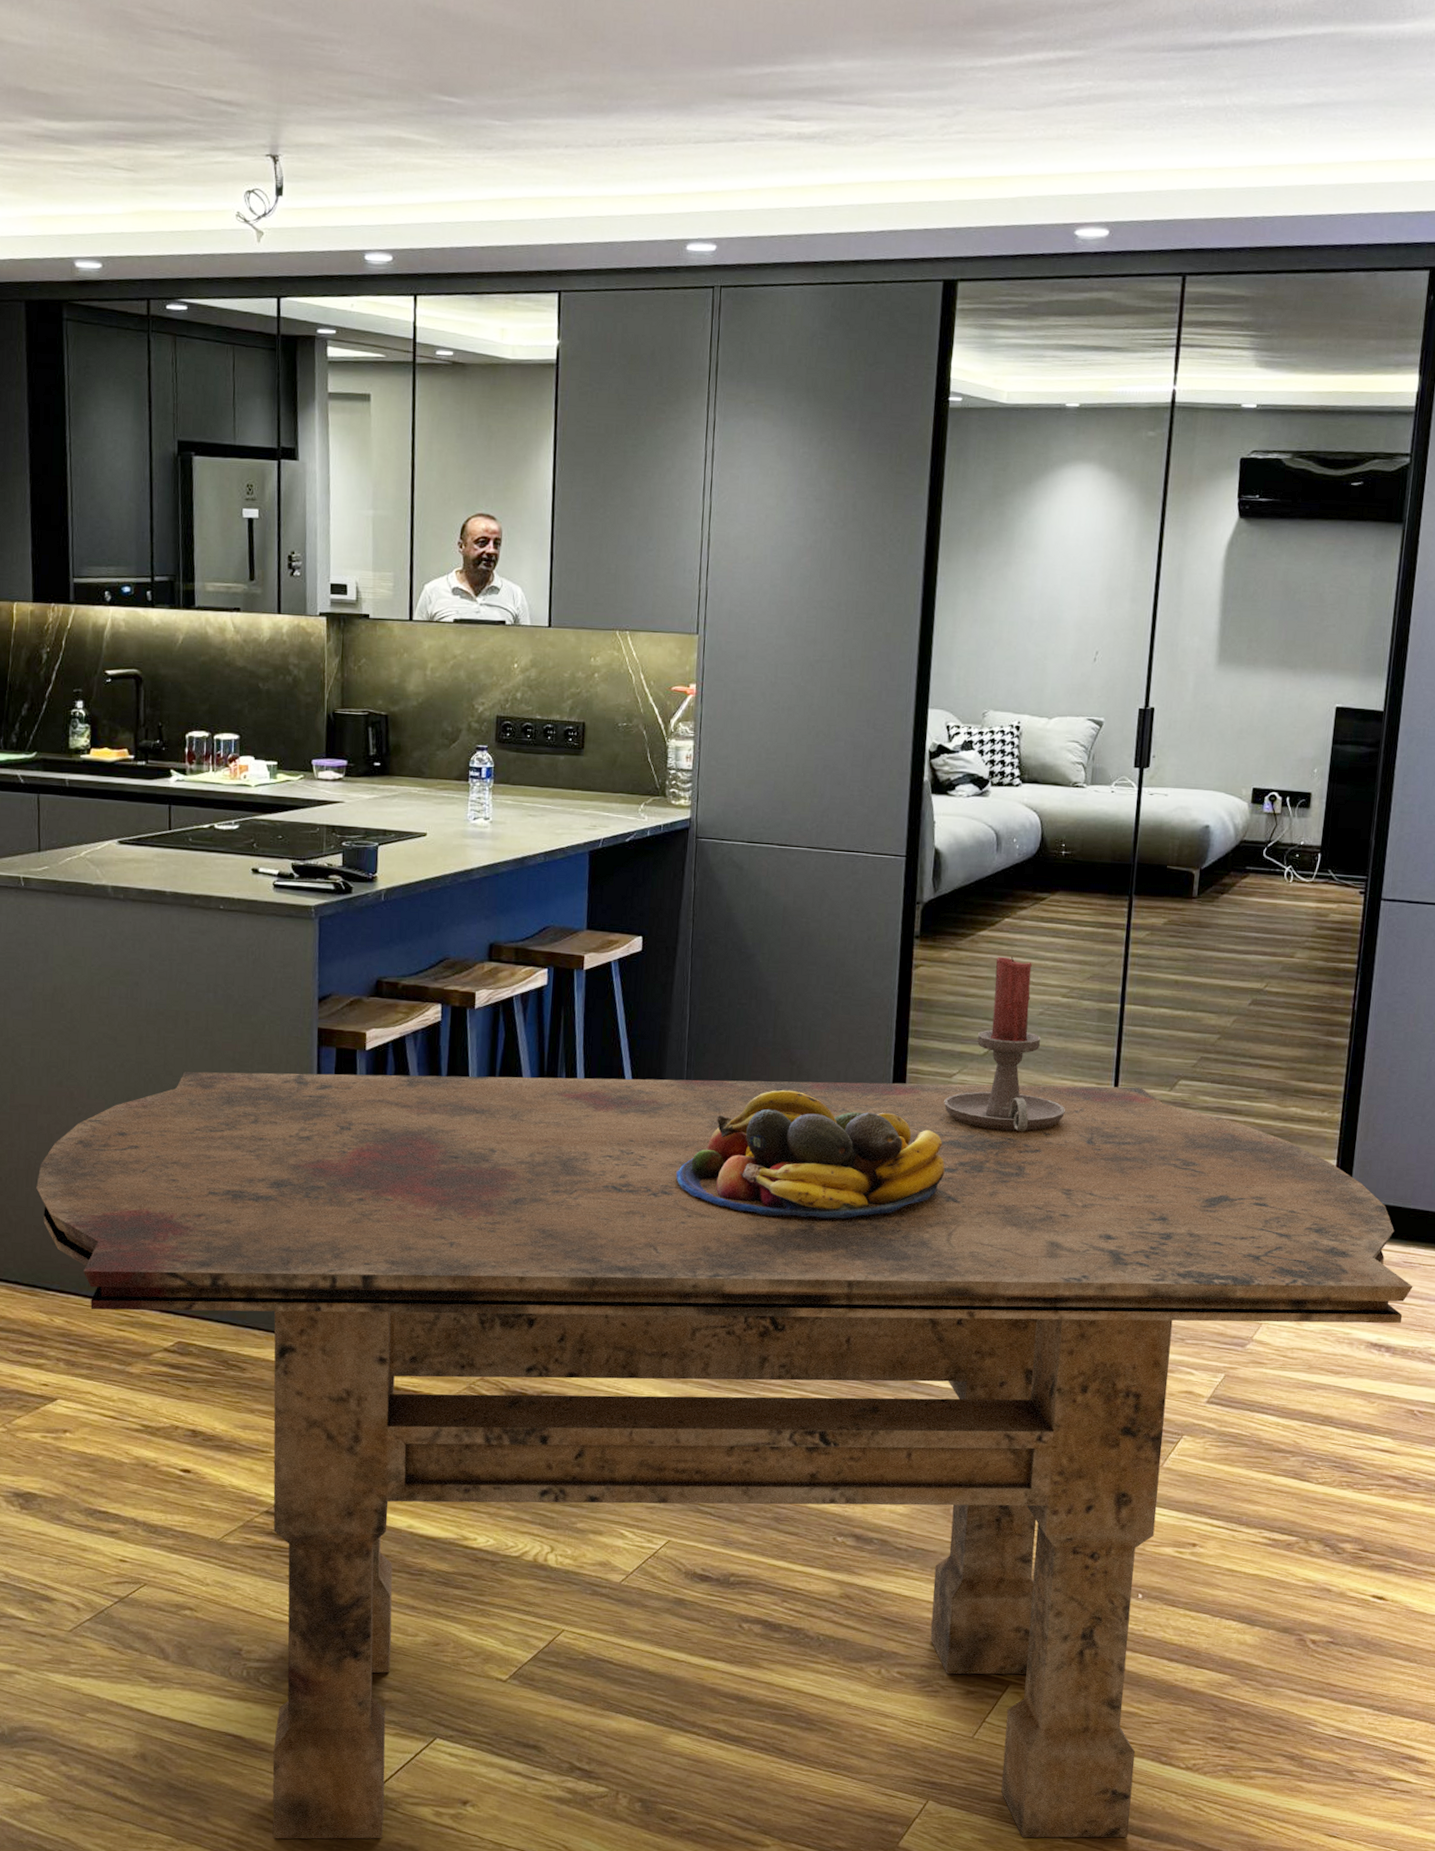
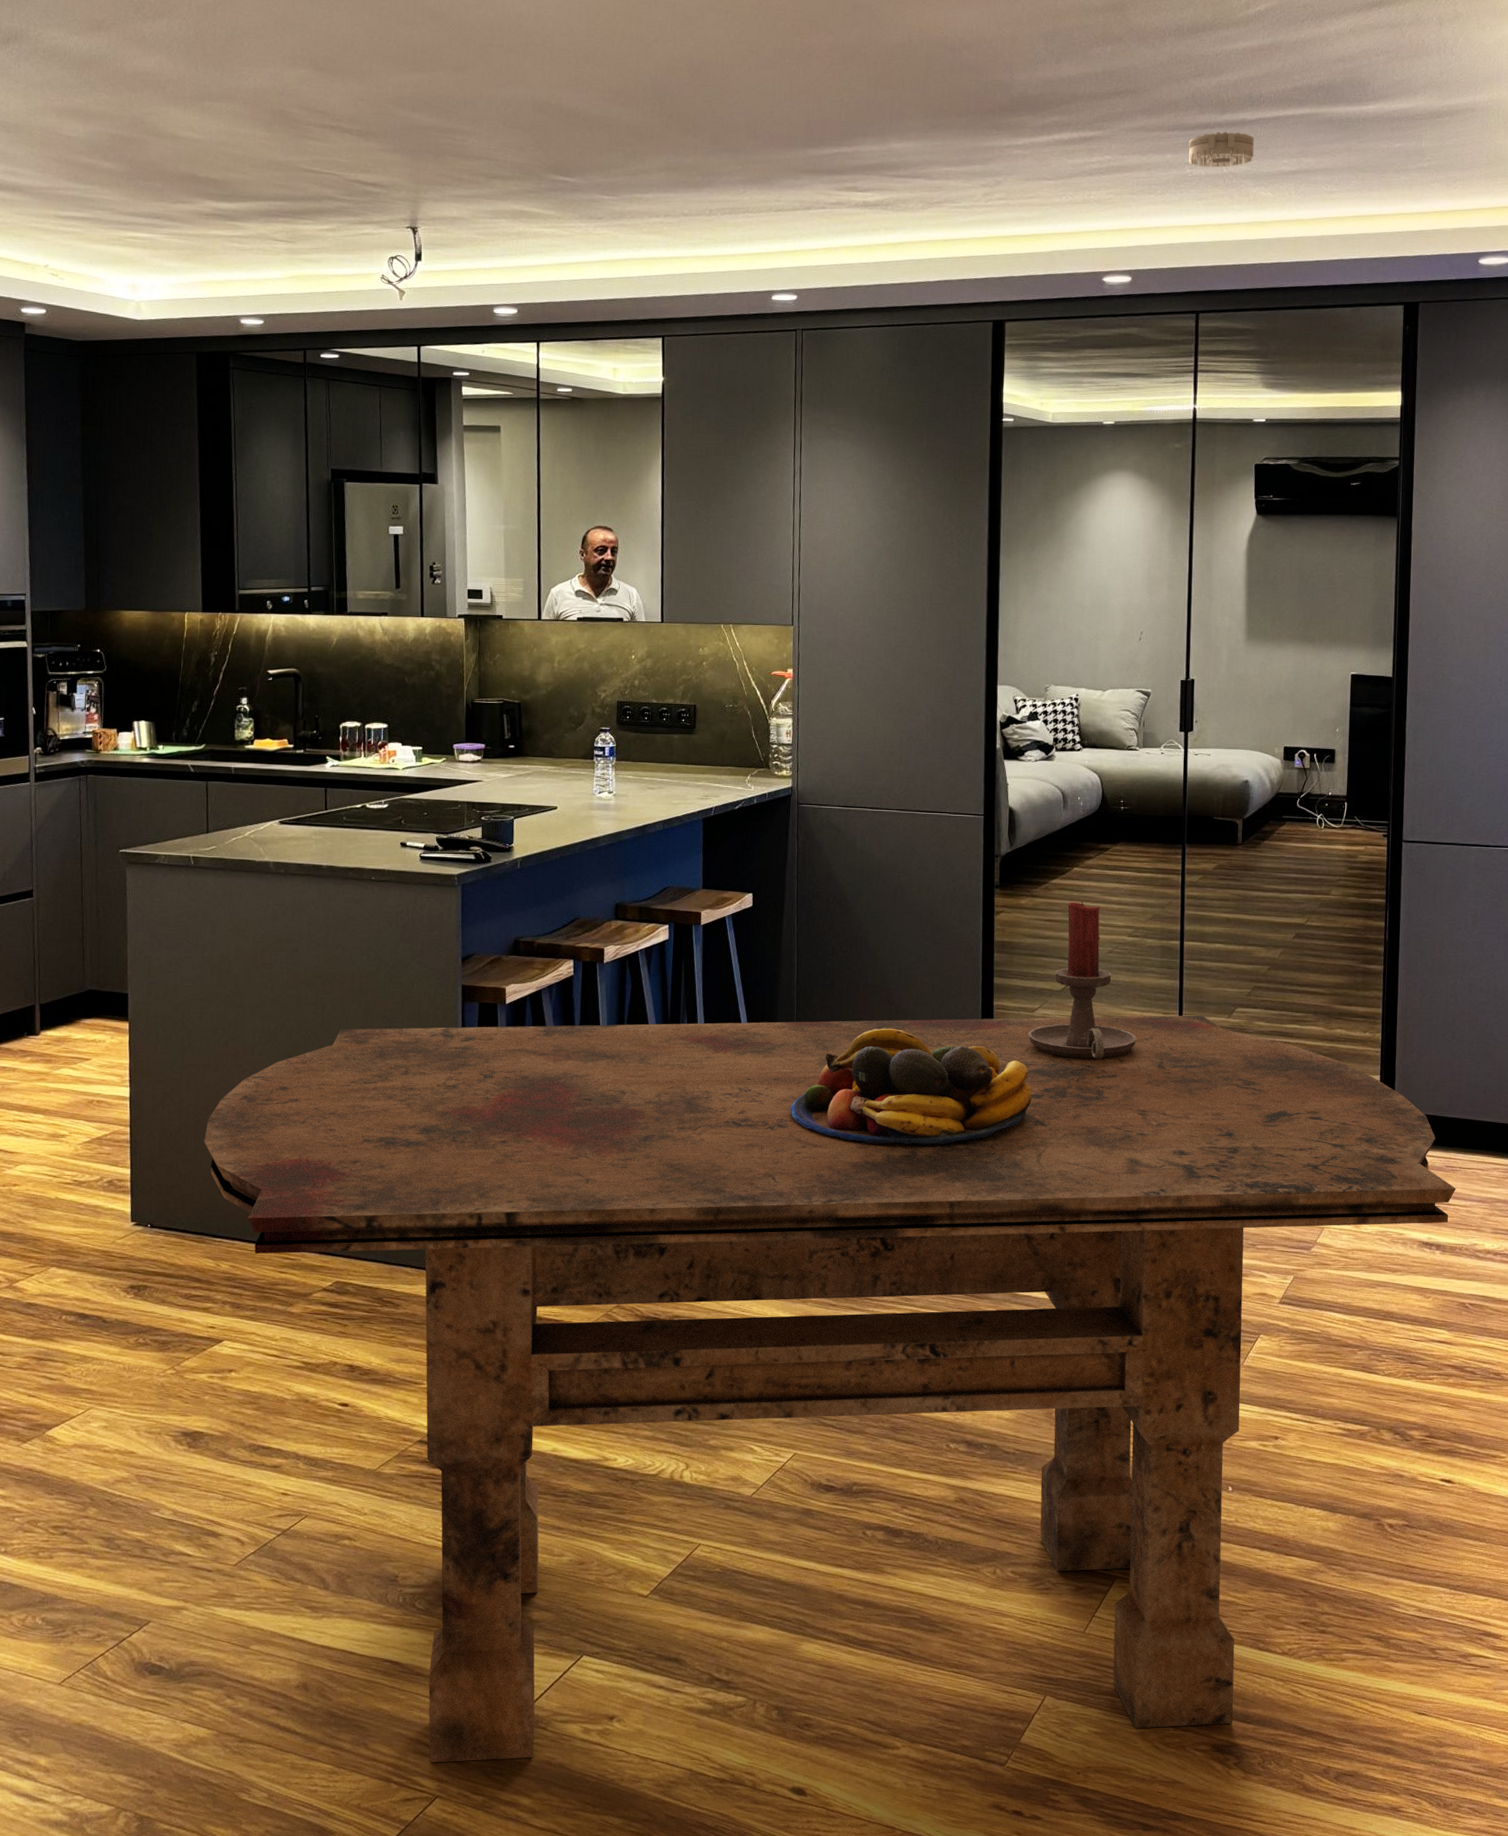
smoke detector: none [1185,53,1265,98] -> present [1188,131,1255,168]

